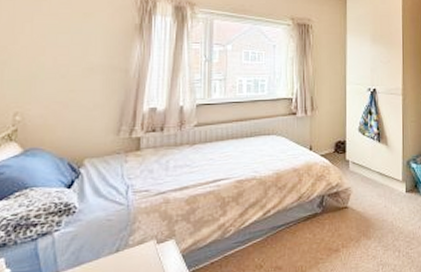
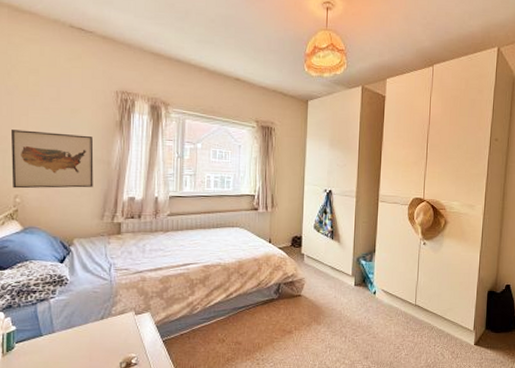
wall art: none [11,38,109,105] -> present [11,130,94,189]

